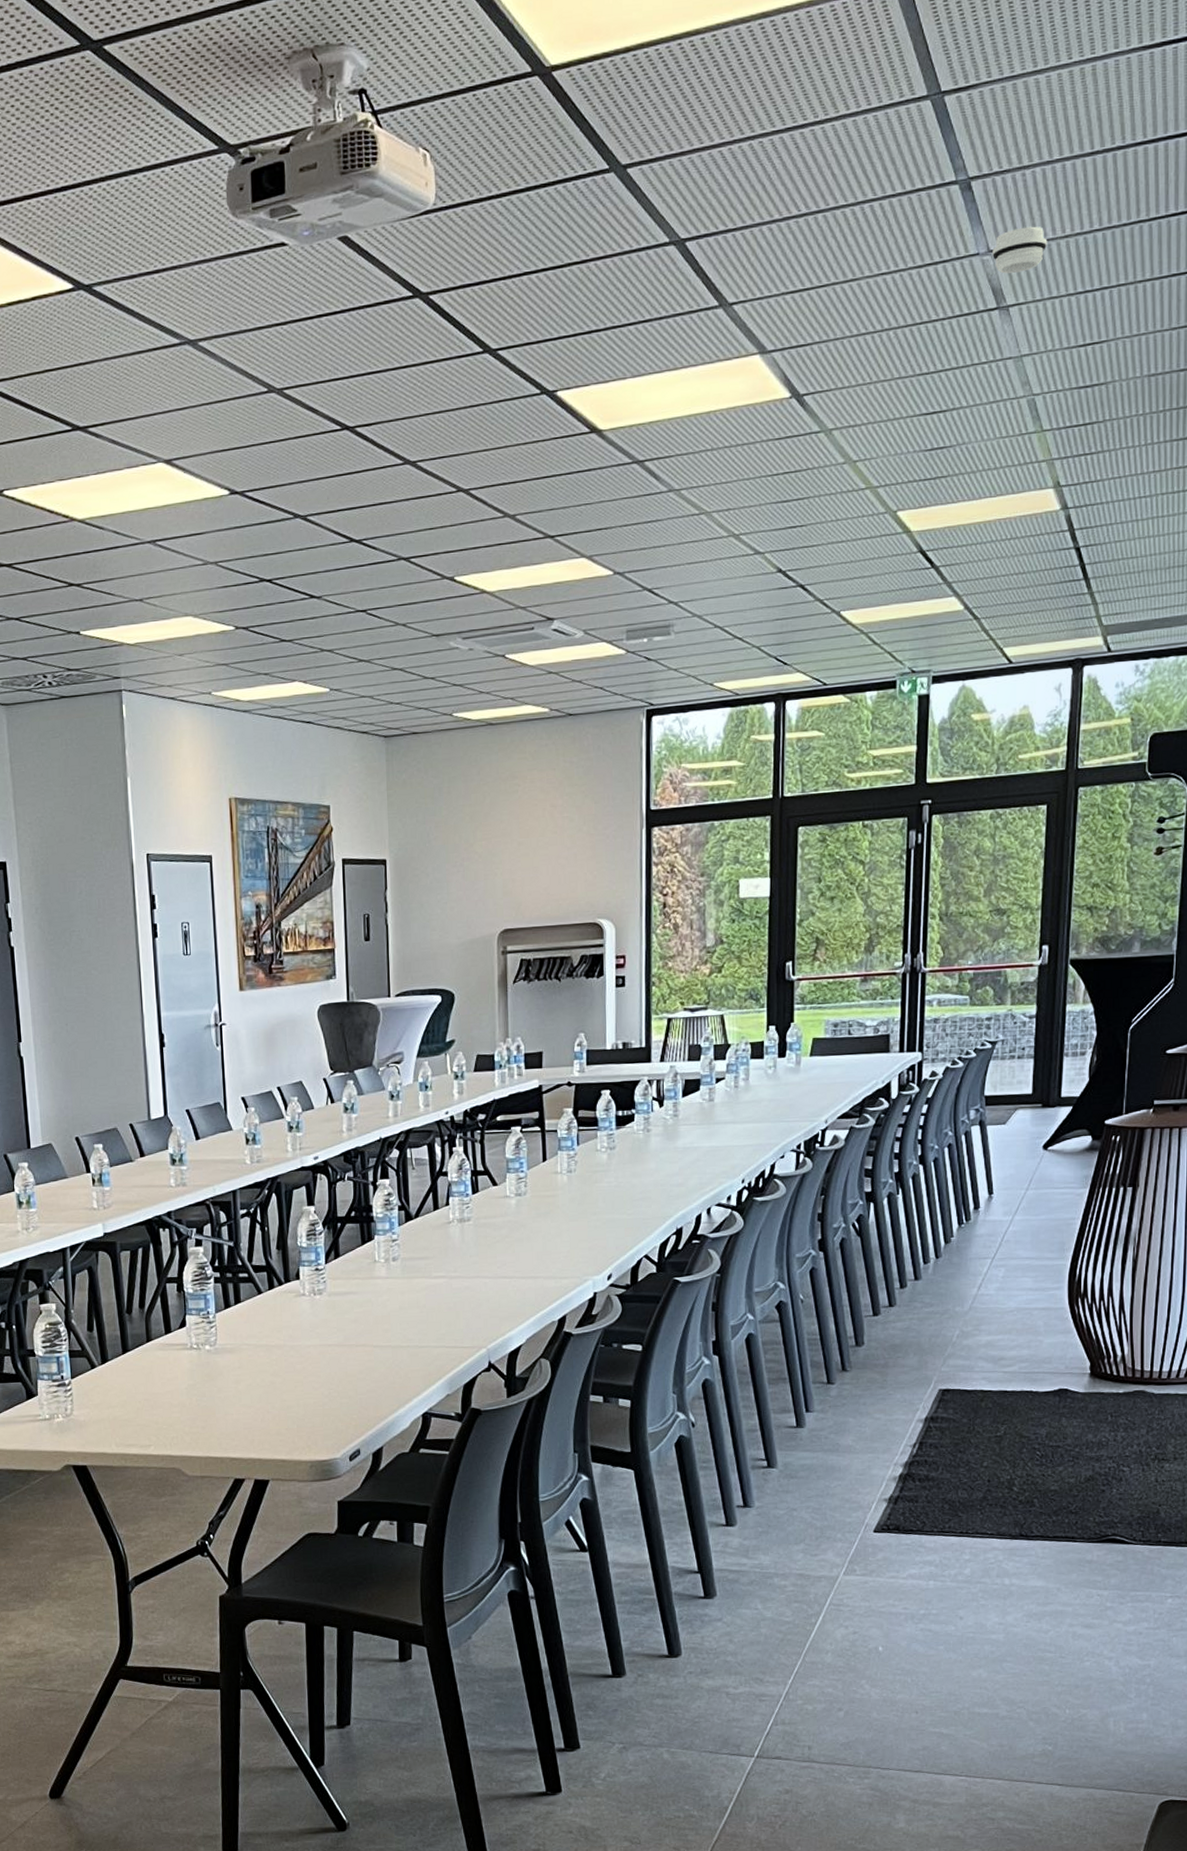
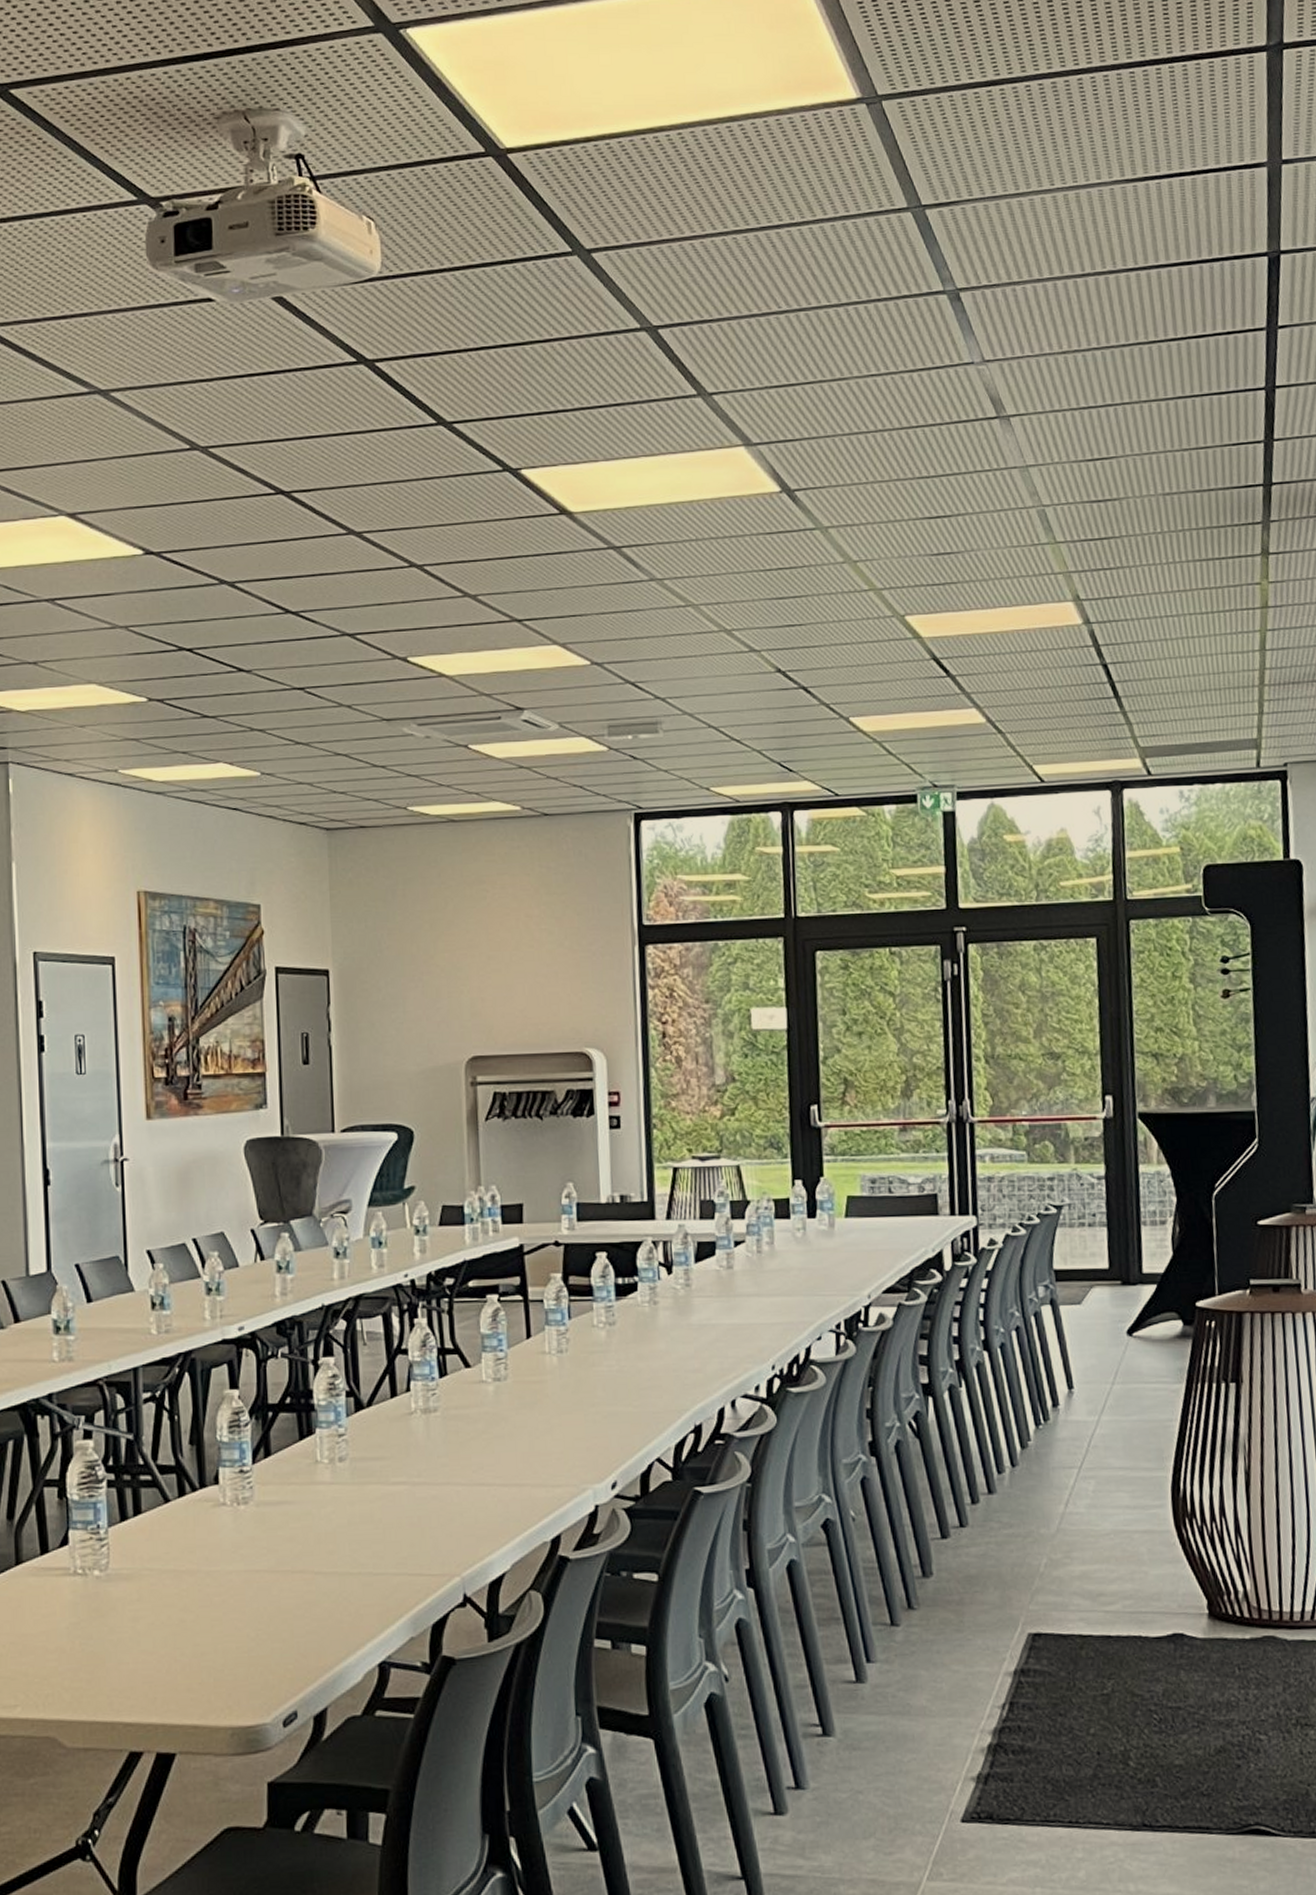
smoke detector: present [992,226,1048,274] -> none [987,340,1045,384]

